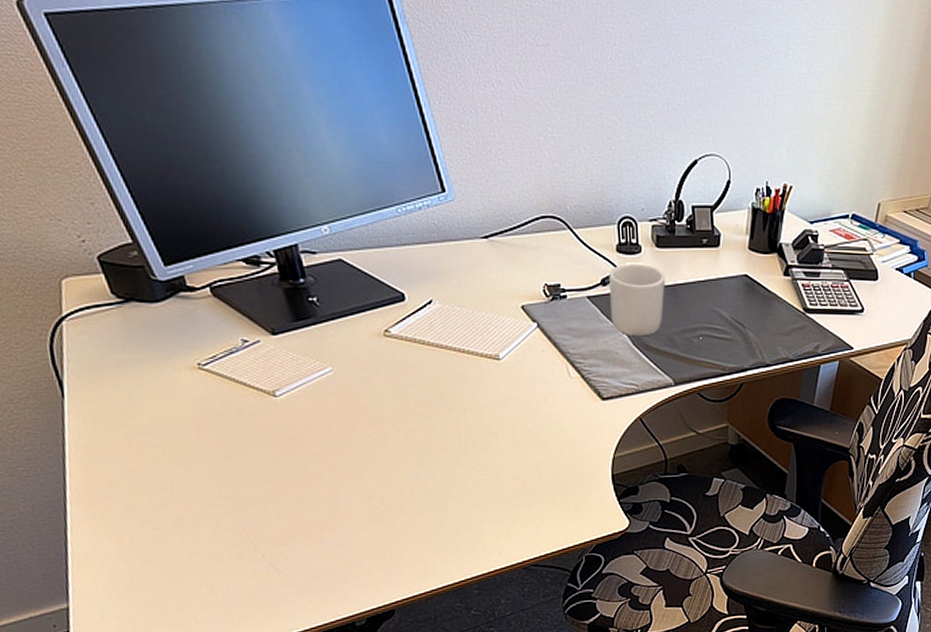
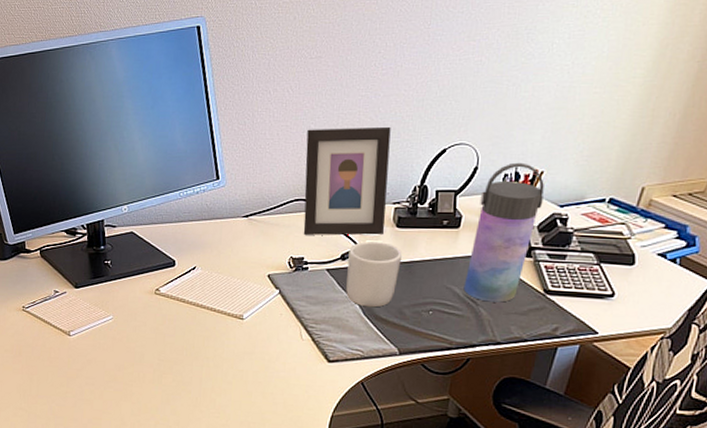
picture frame: none [544,132,645,258] -> present [303,126,391,236]
water bottle: none [729,176,794,324] -> present [463,162,544,303]

